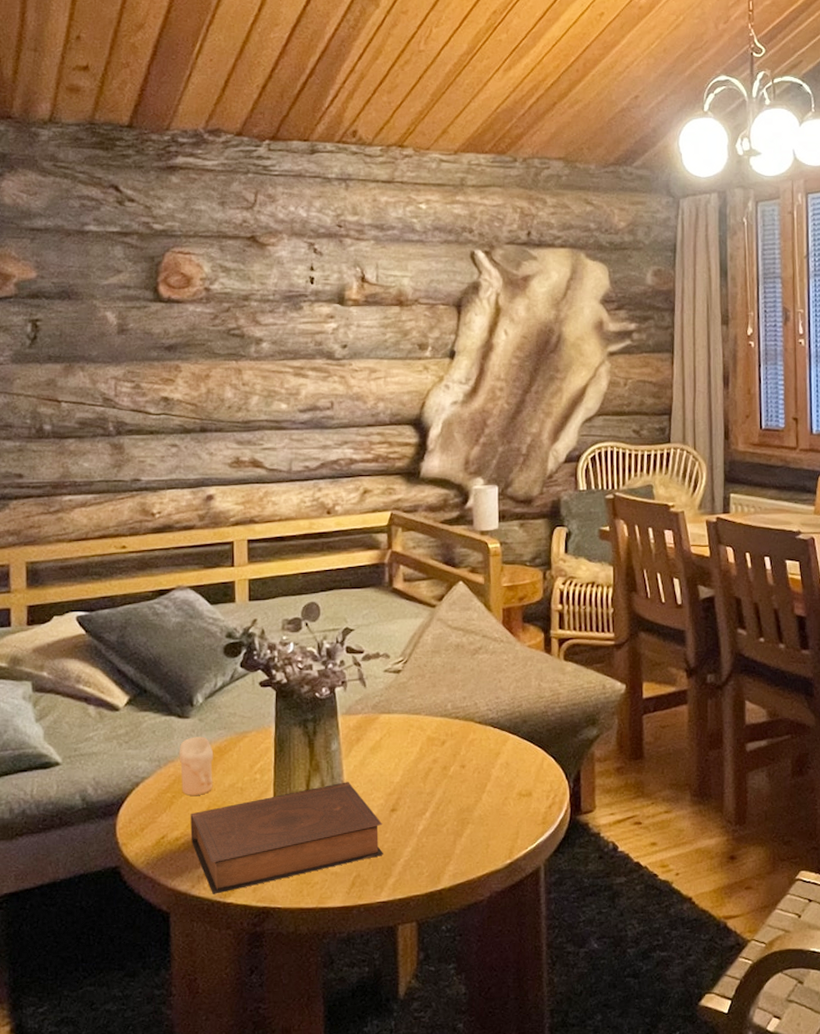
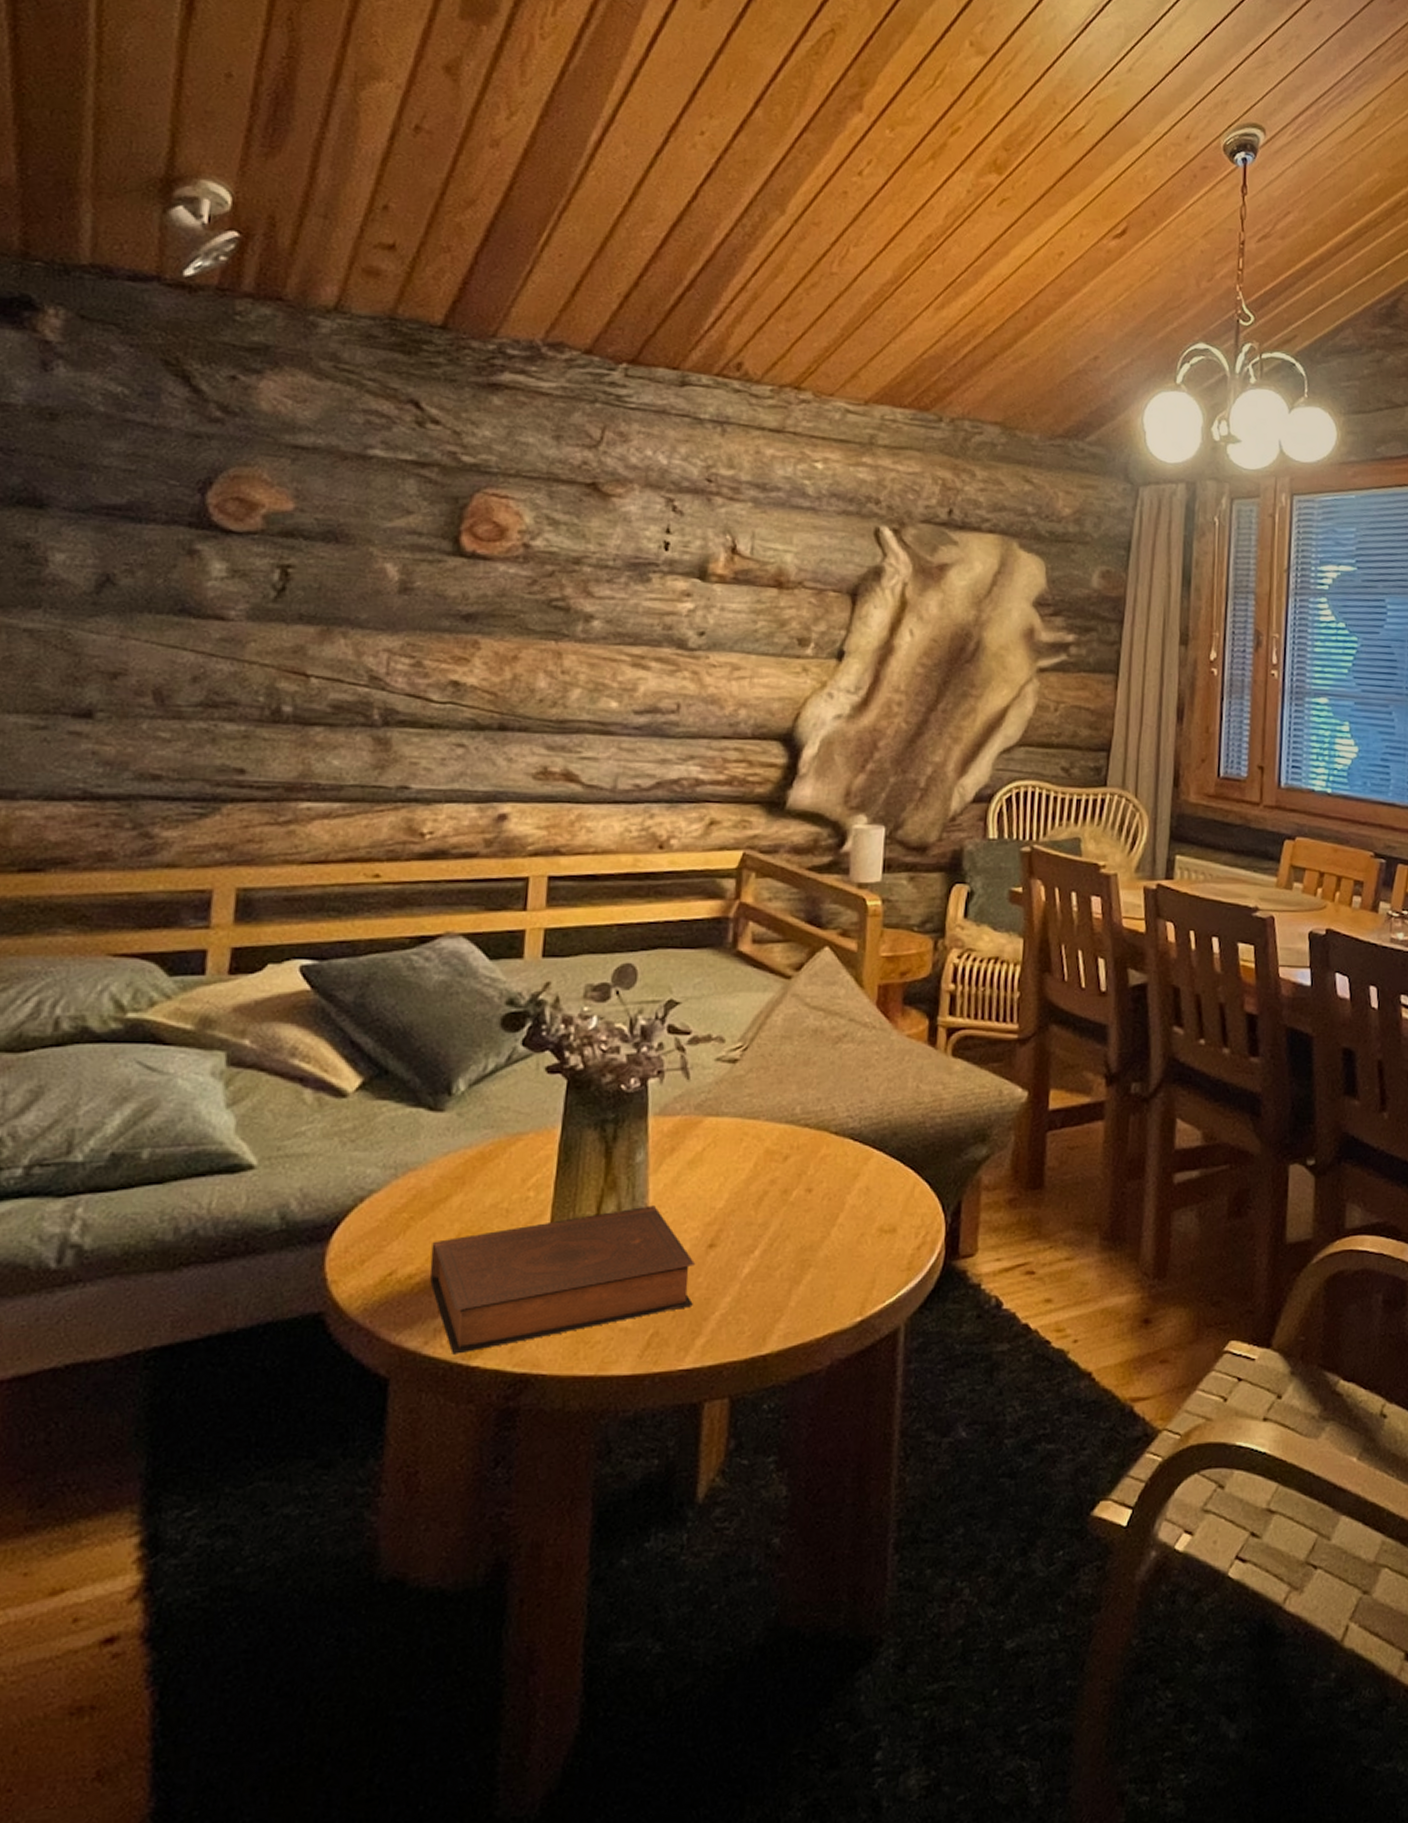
candle: present [179,737,214,796] -> none [423,1137,474,1217]

